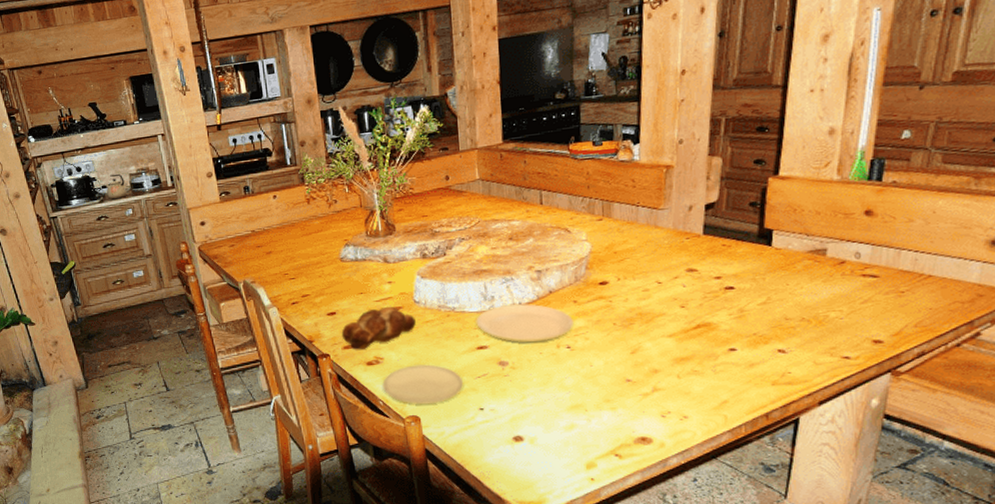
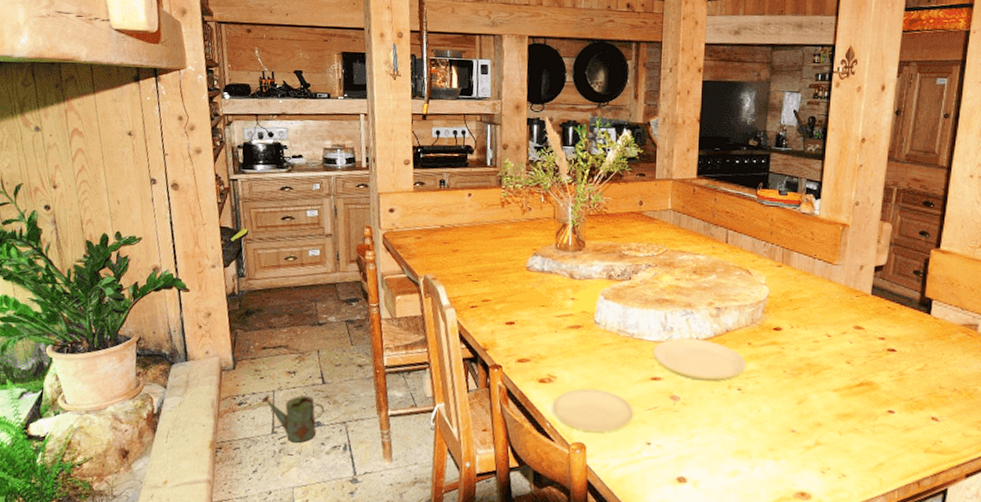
kettle: present [105,174,128,200] -> none [296,145,319,172]
watering can: none [116,403,173,446] -> present [261,395,325,444]
bread loaf: present [341,306,416,349] -> none [517,323,594,365]

